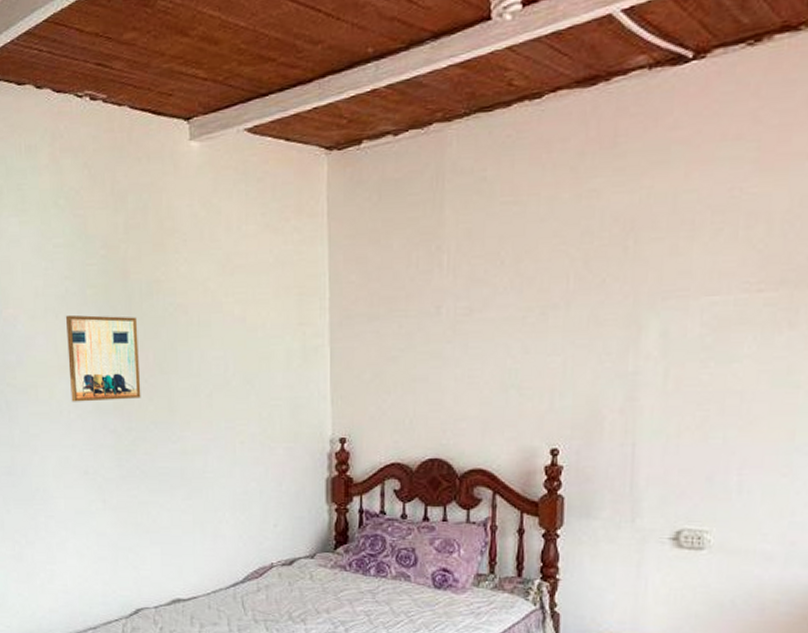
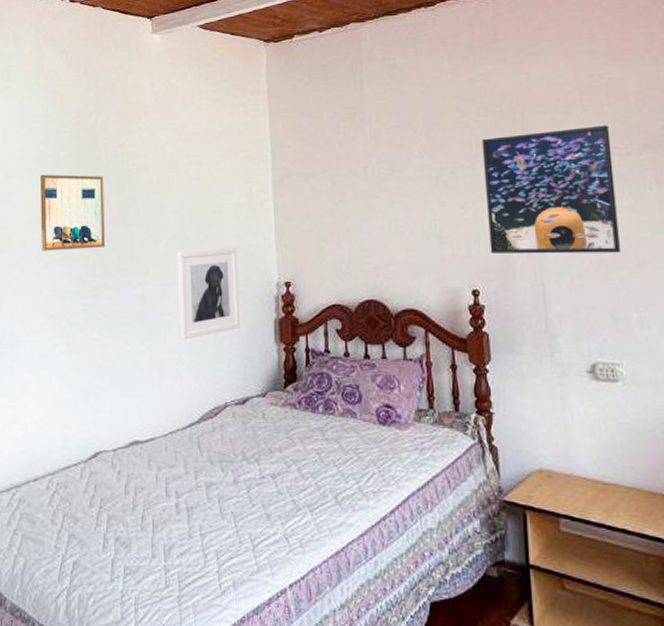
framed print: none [220,399,290,498] -> present [177,247,241,340]
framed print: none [577,254,743,409] -> present [481,125,620,254]

